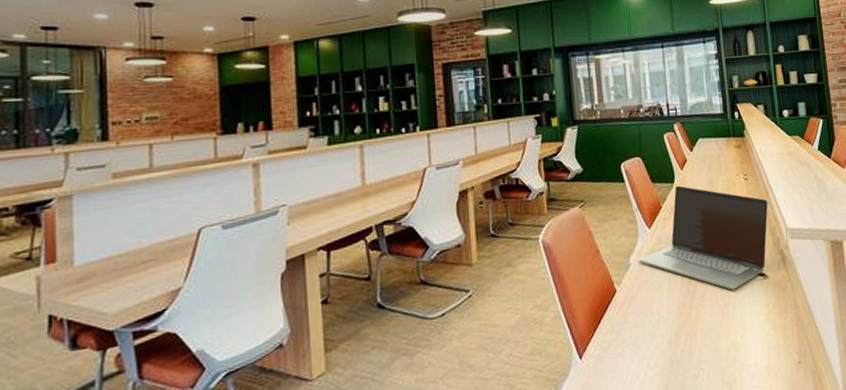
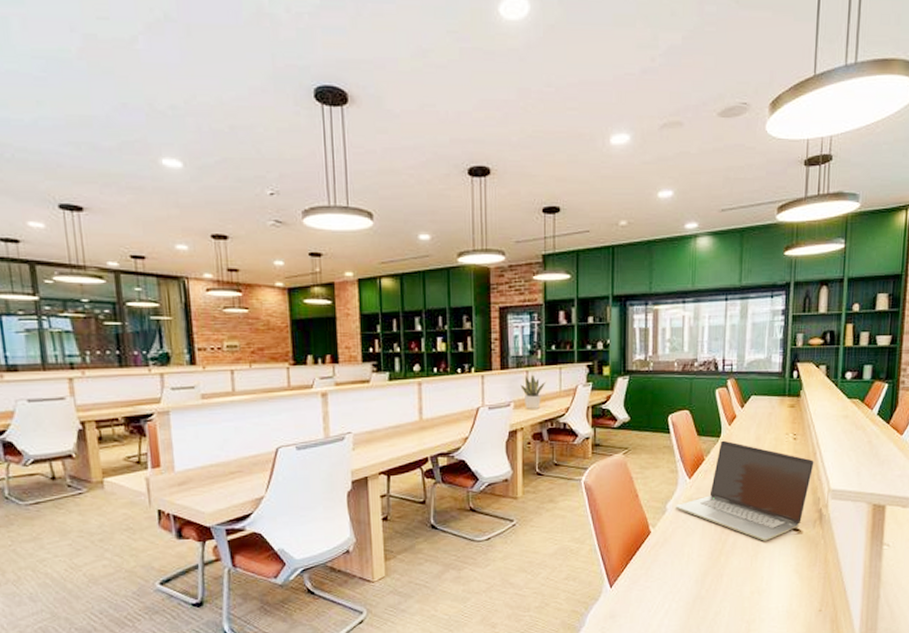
potted plant: none [468,128,494,168] -> present [520,373,545,411]

